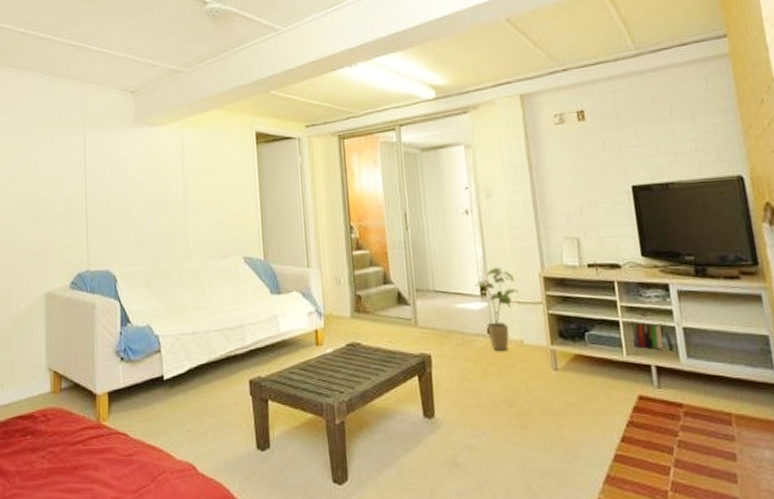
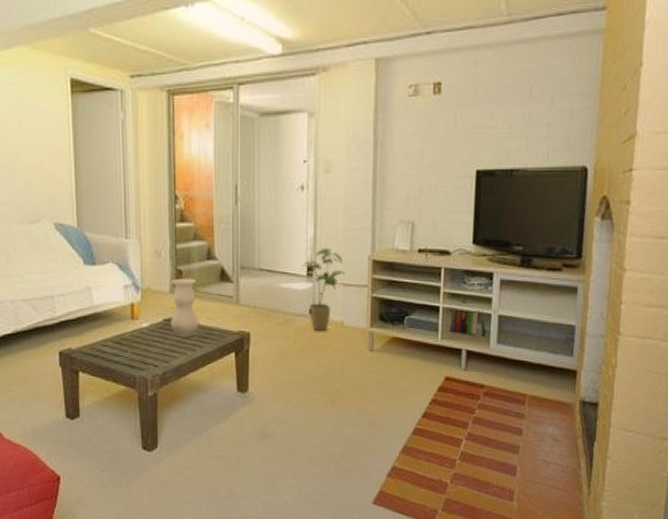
vase: none [352,302,381,362] -> present [170,278,199,338]

